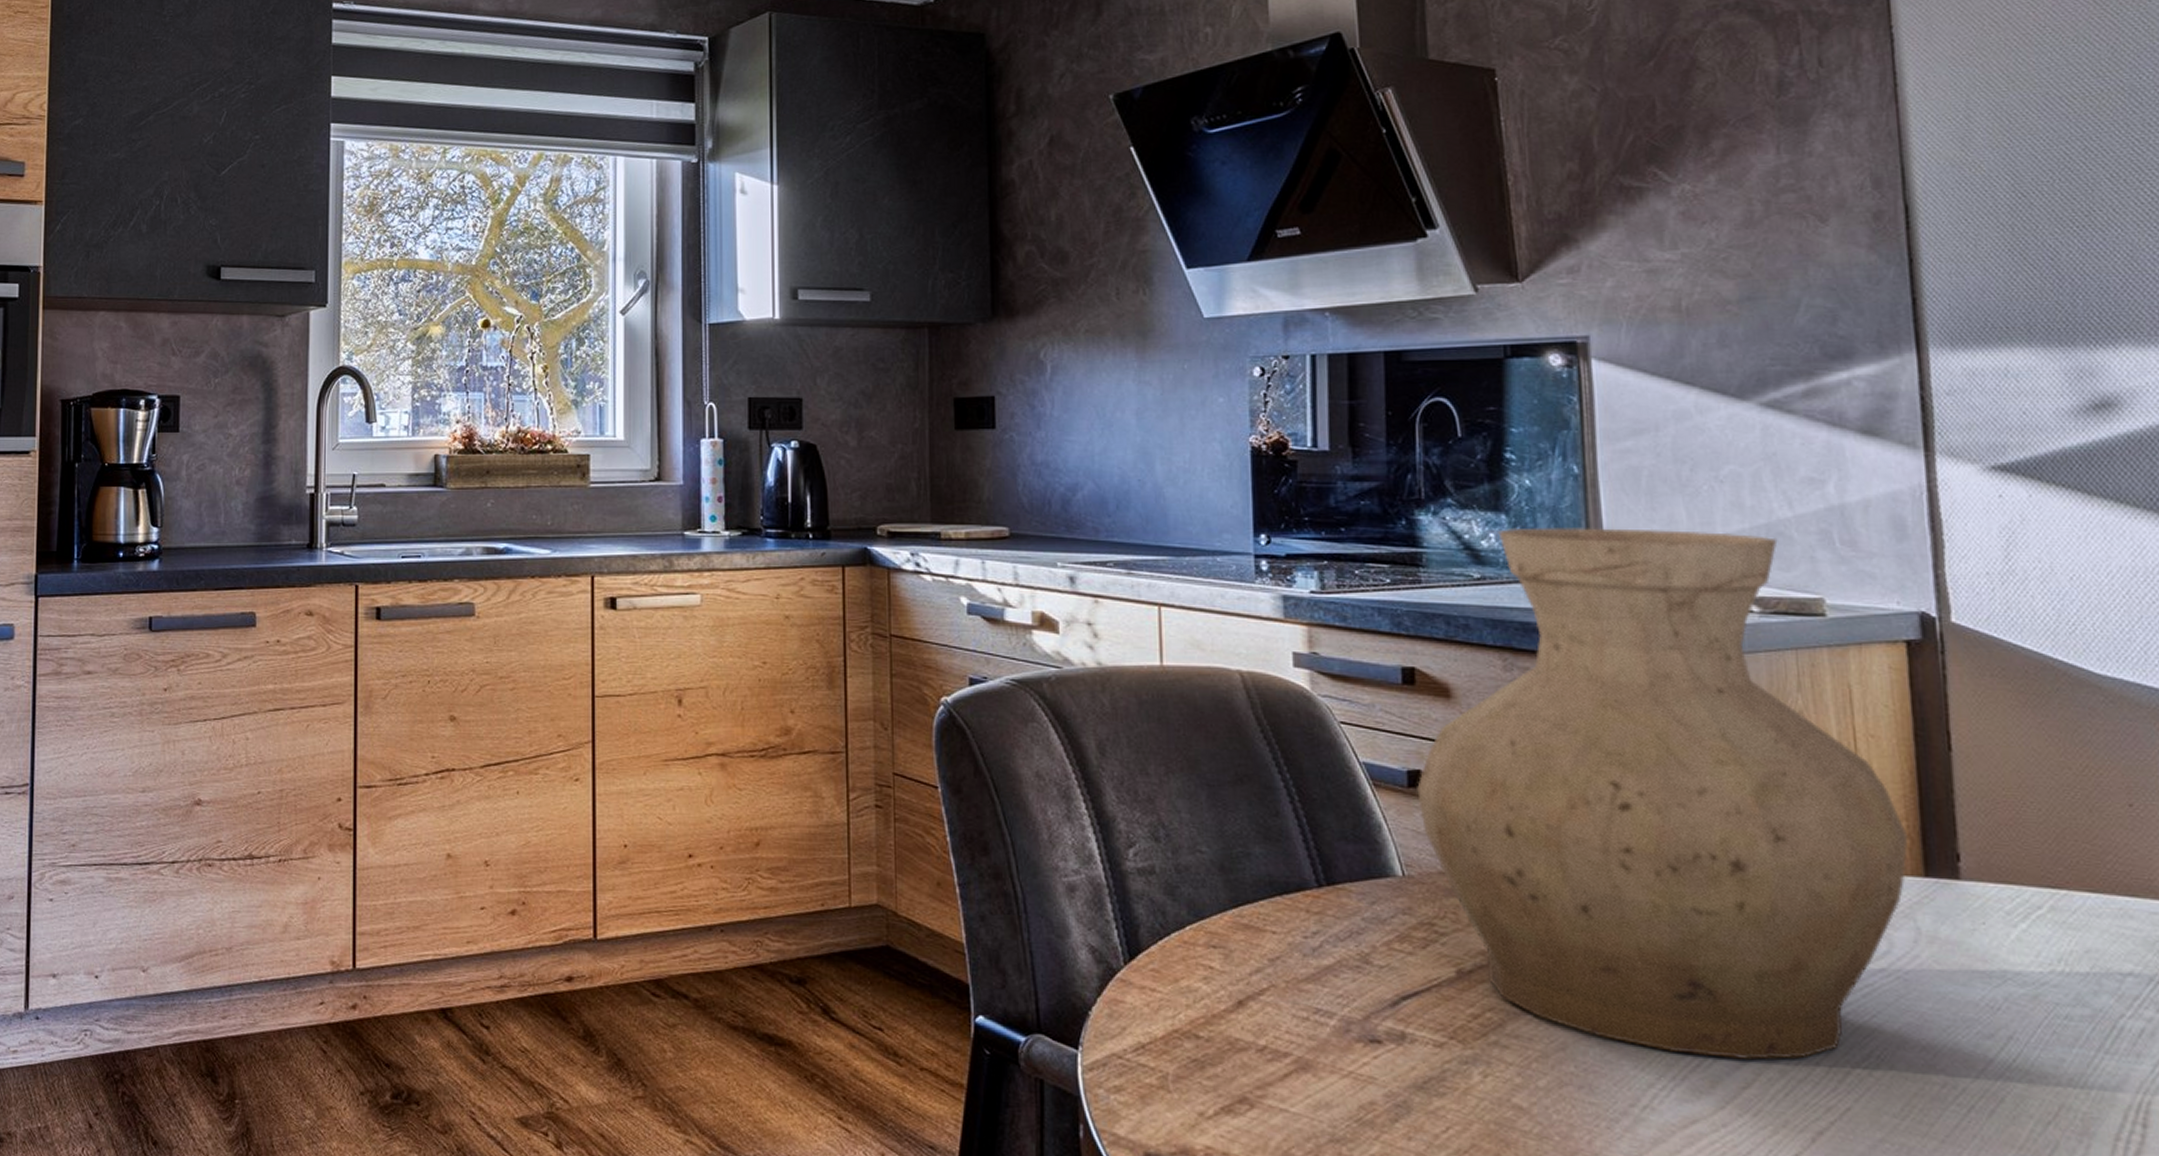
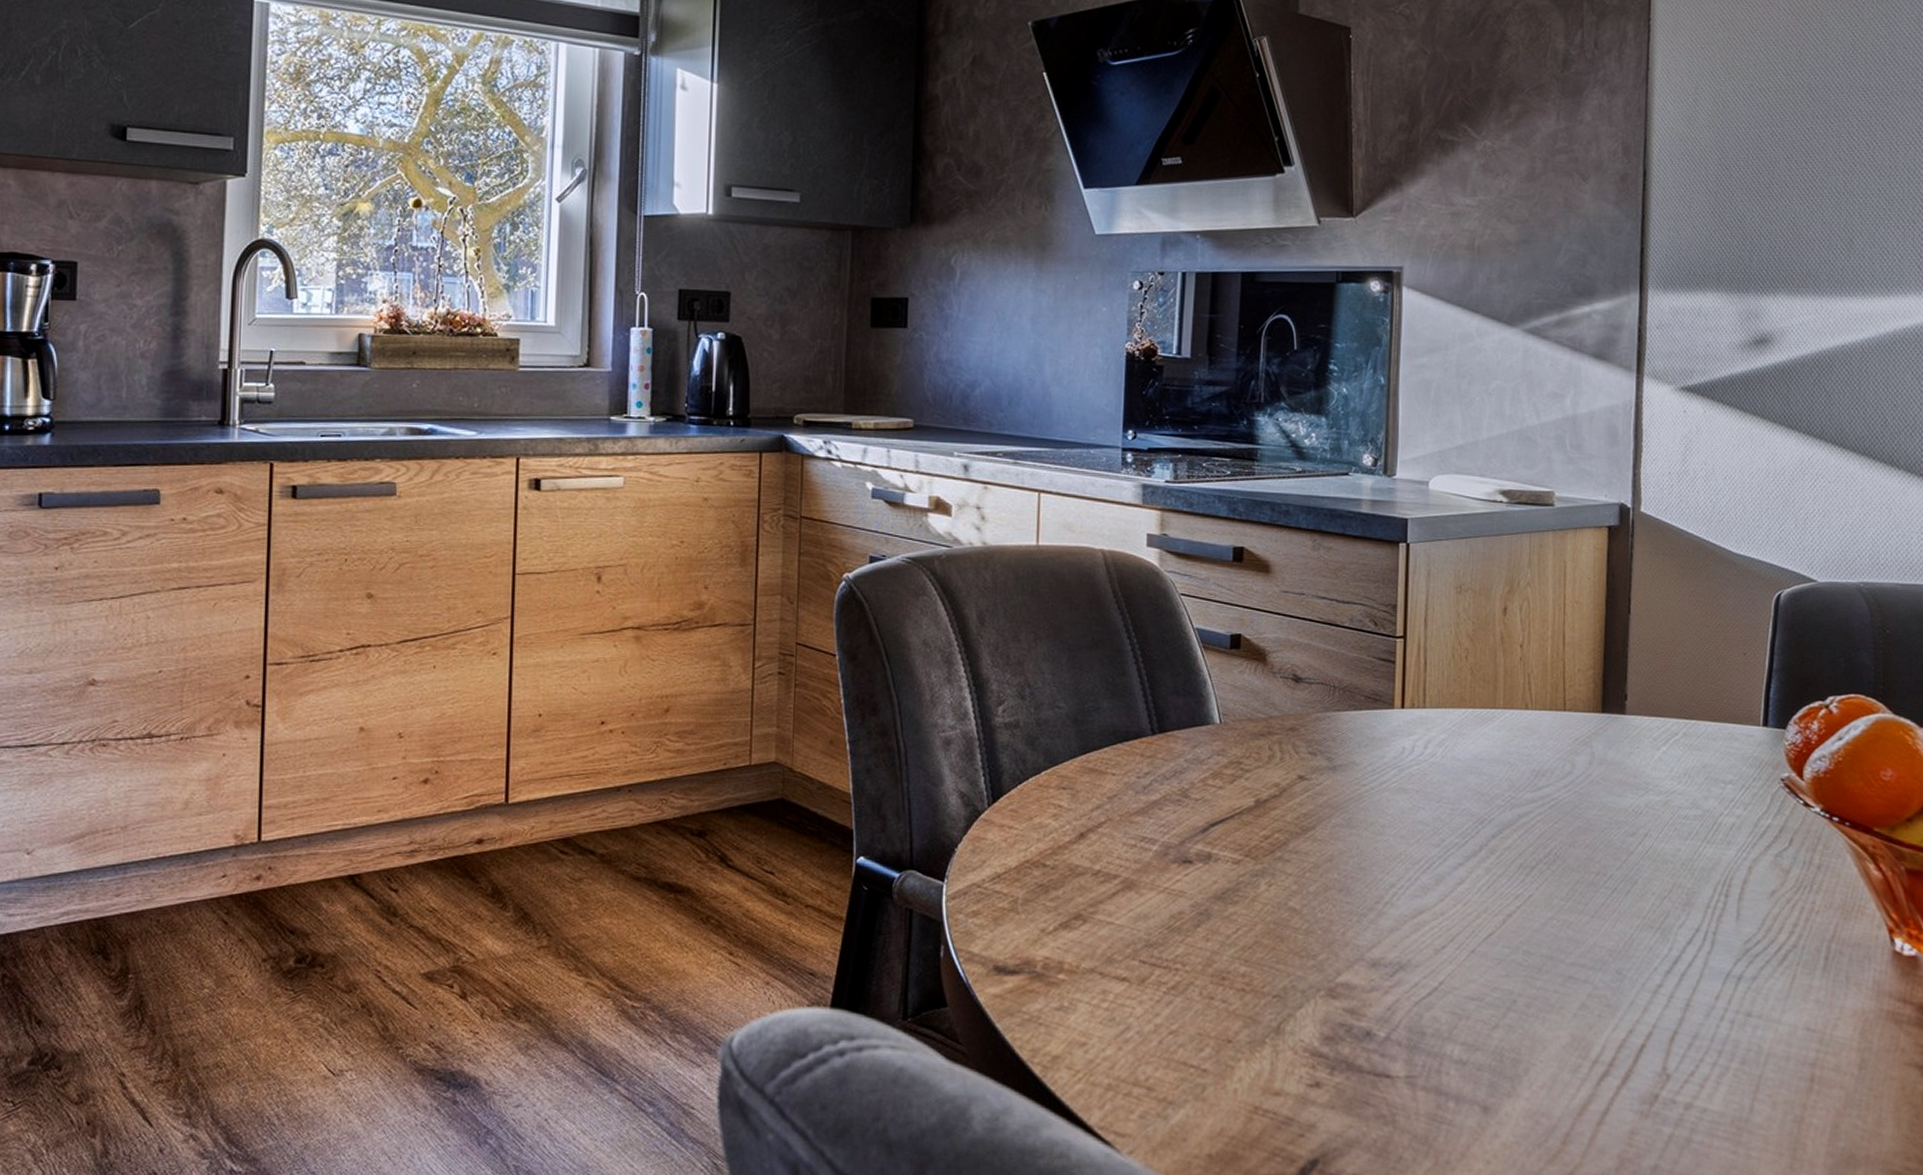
vase: present [1417,527,1909,1061] -> none [1237,428,1594,862]

